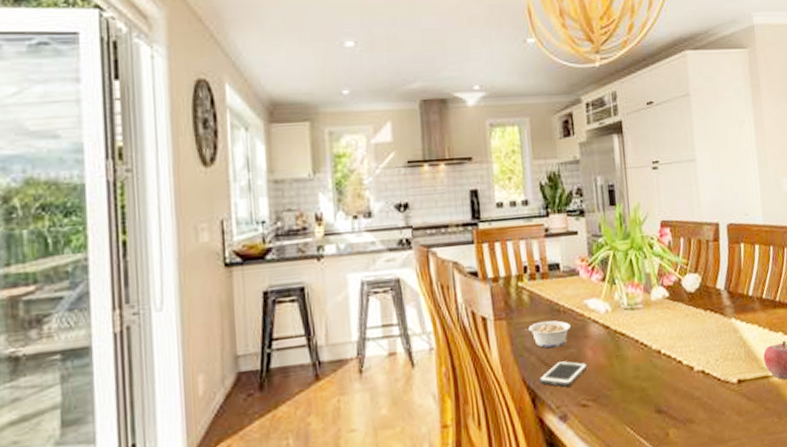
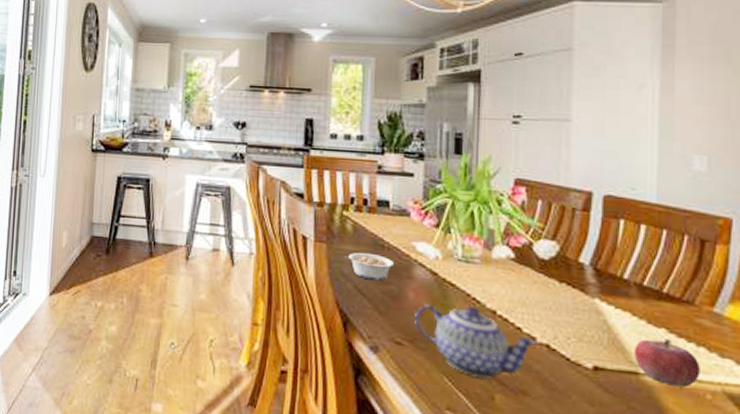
cell phone: present [538,360,588,387] -> none [352,294,408,321]
teapot: none [594,350,697,419] -> present [413,304,539,379]

